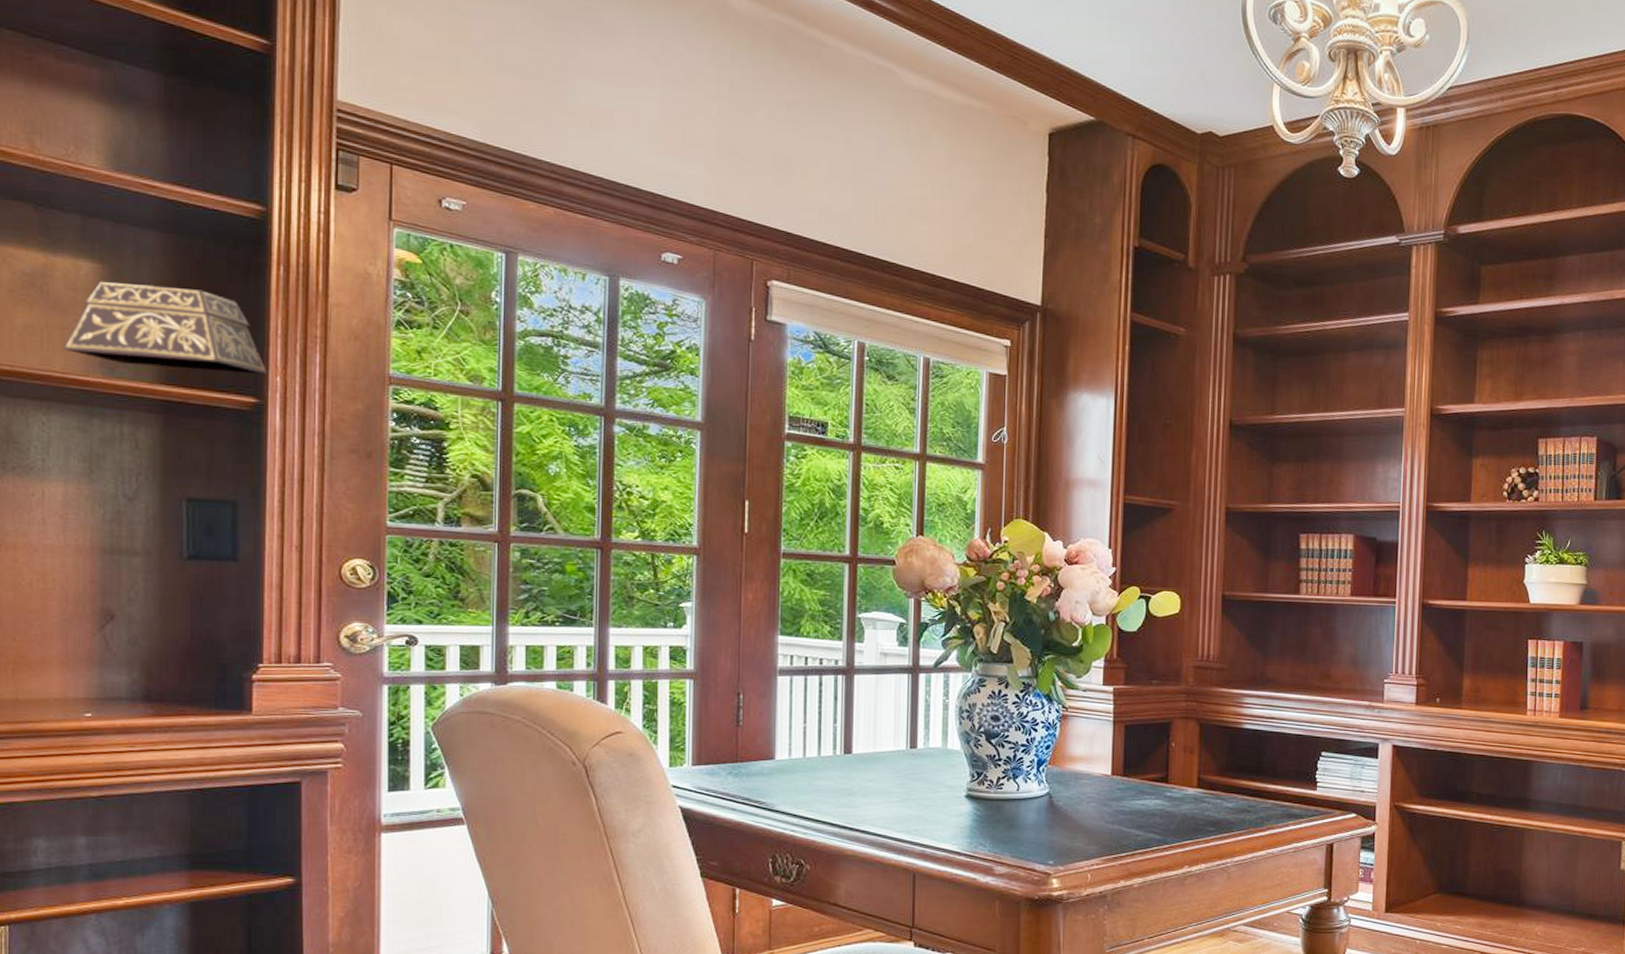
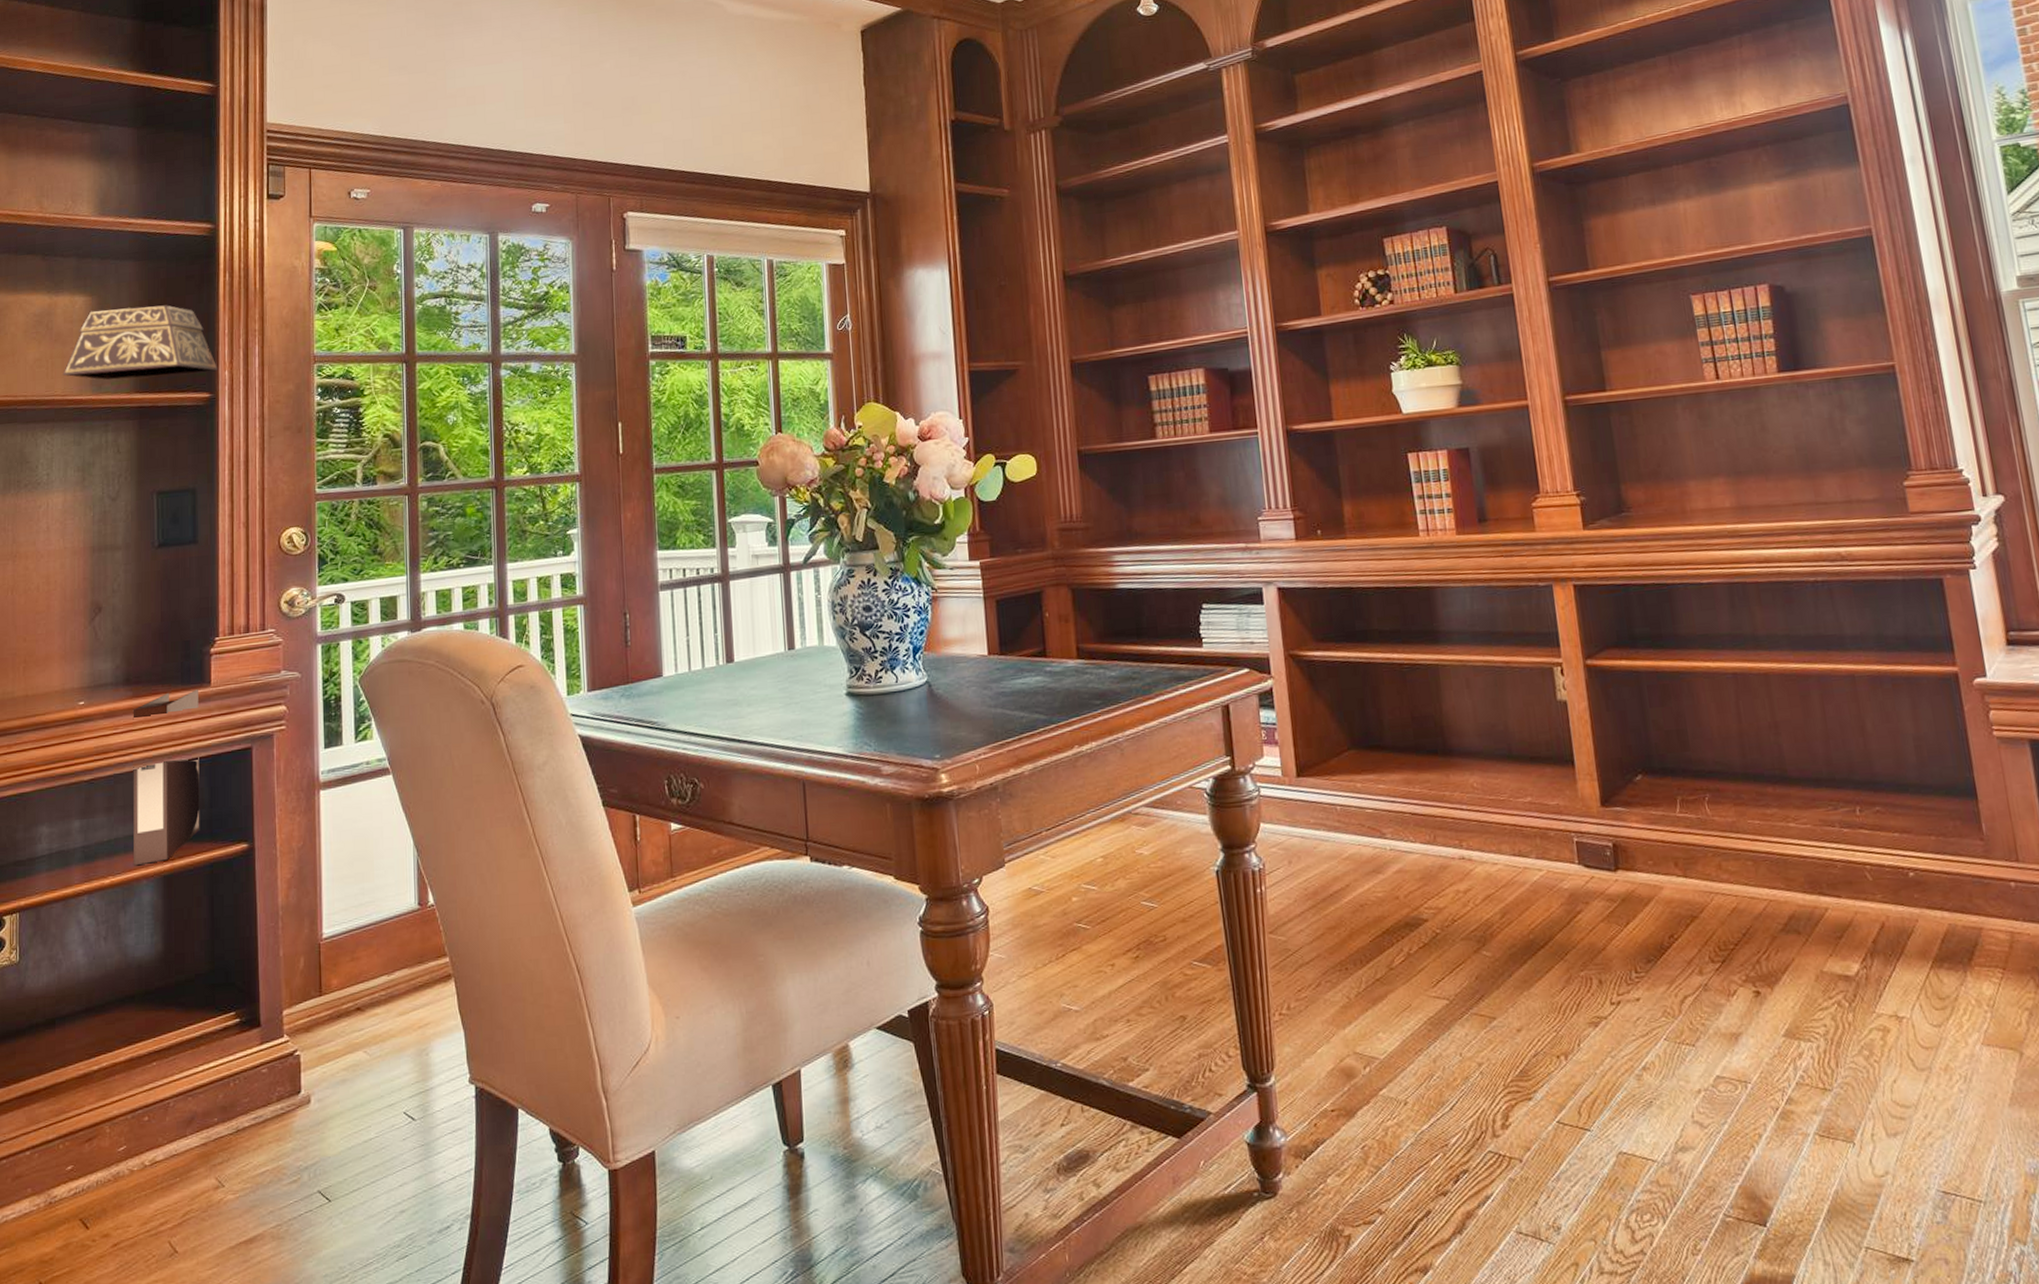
binder: none [152,715,236,890] -> present [132,689,200,866]

